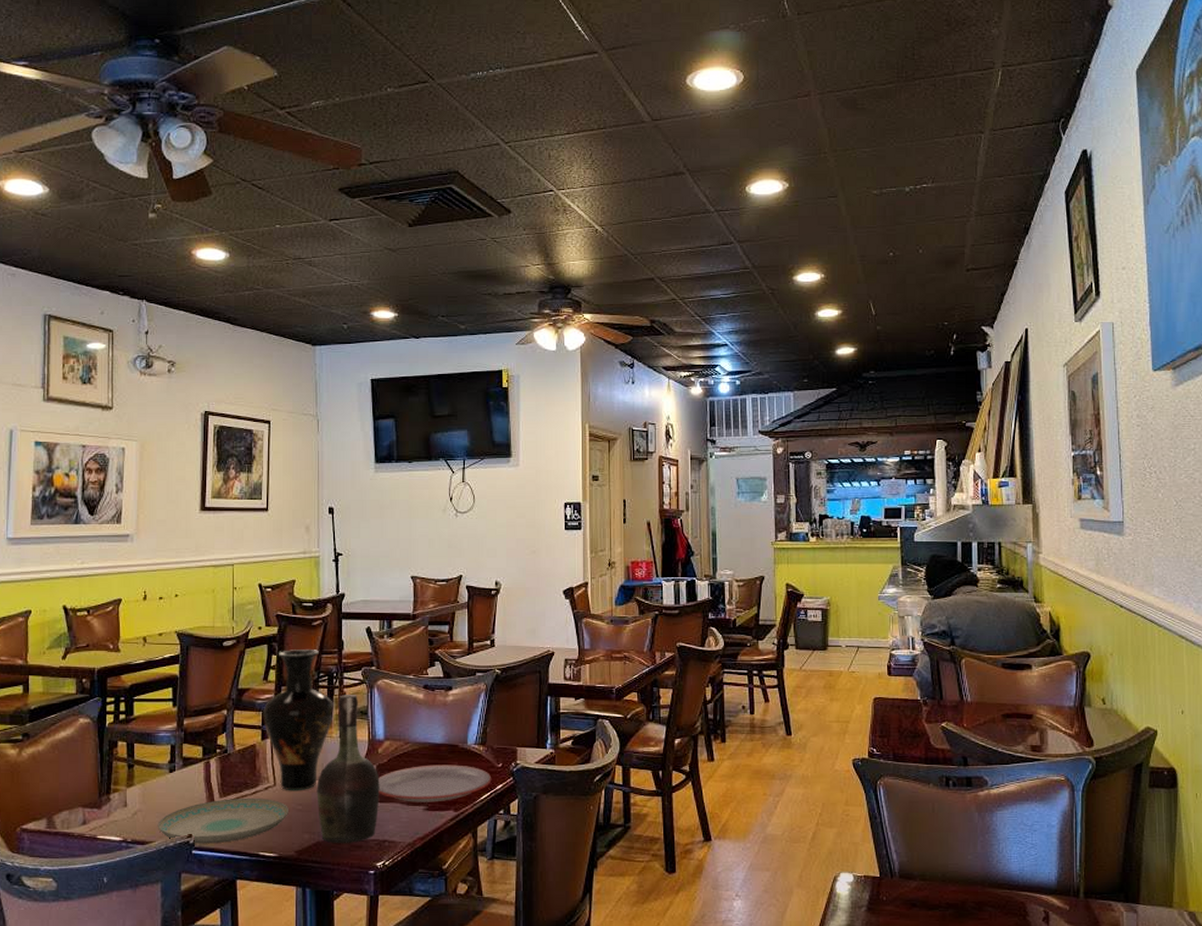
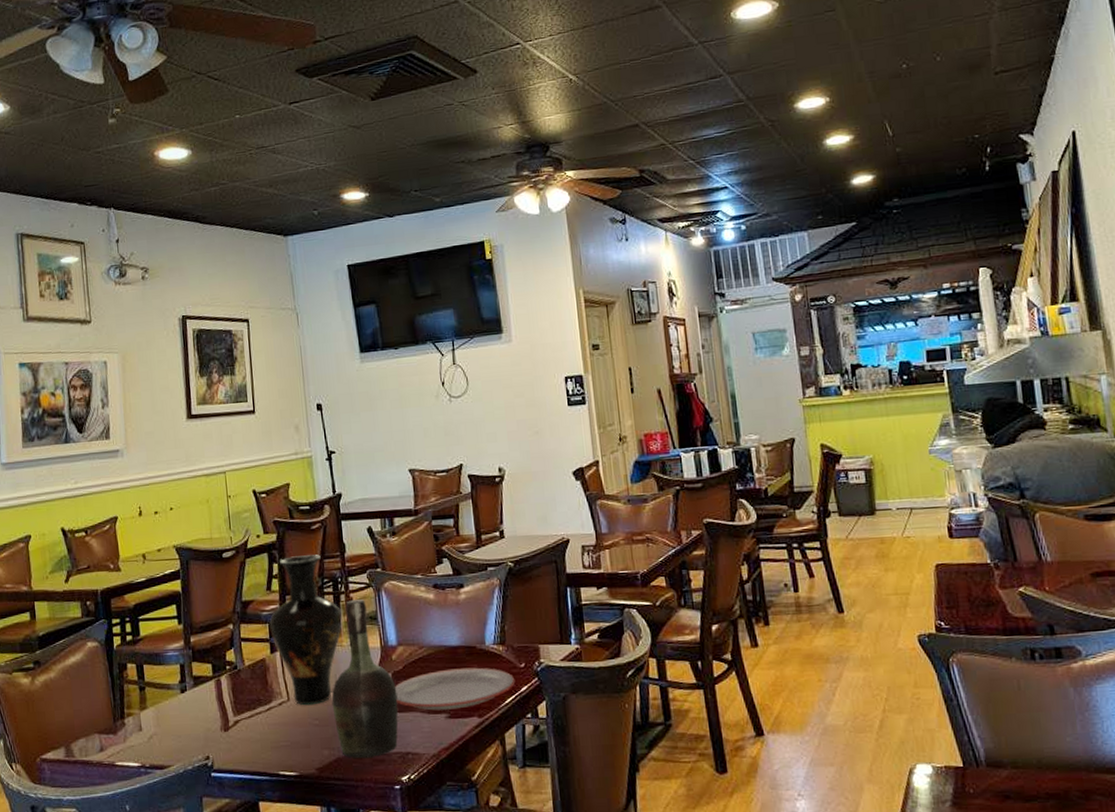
plate: present [157,797,288,844] -> none [174,714,305,766]

